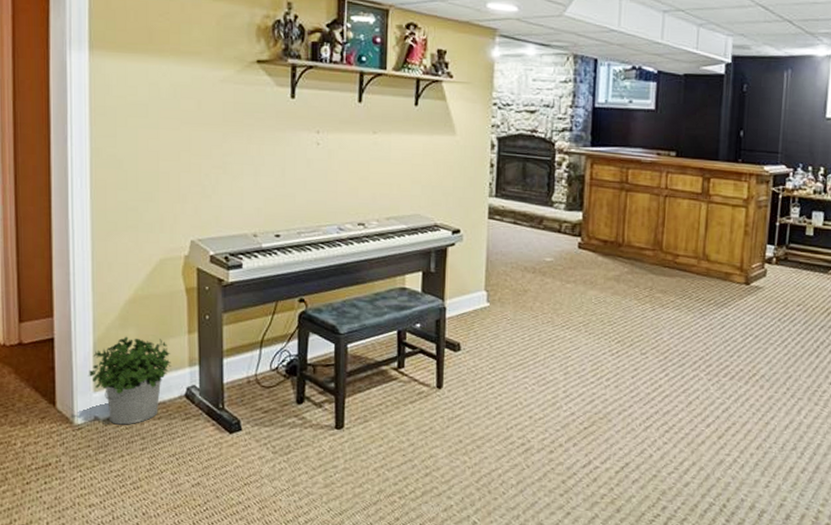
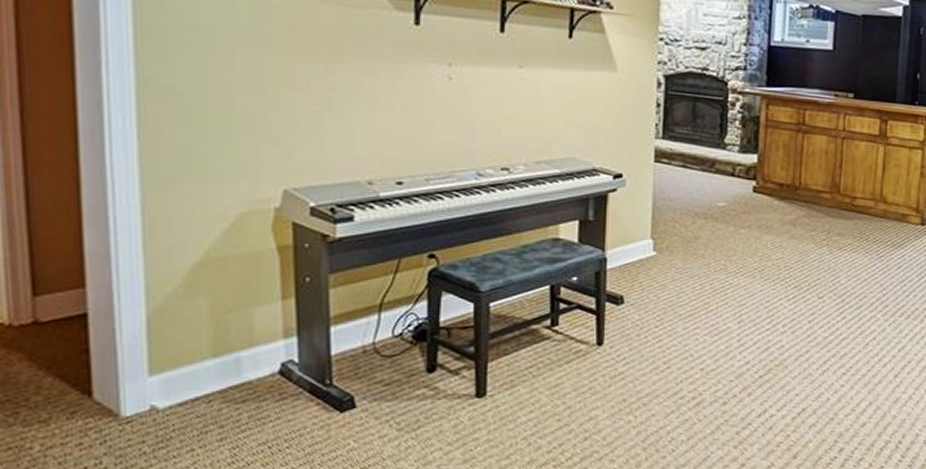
potted plant: present [88,336,171,425] -> none [139,306,259,413]

